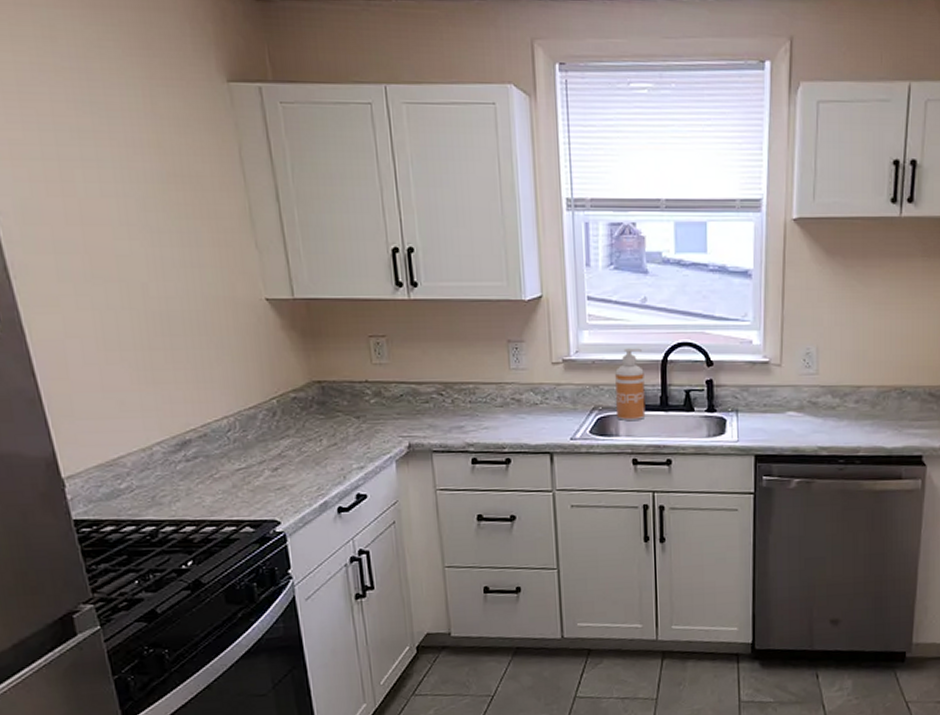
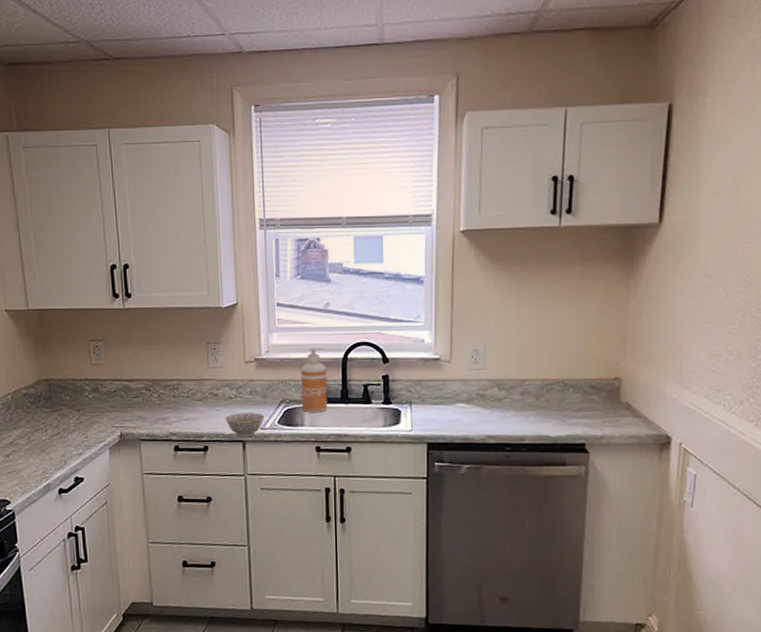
bowl: none [530,421,575,449] -> present [225,412,265,438]

